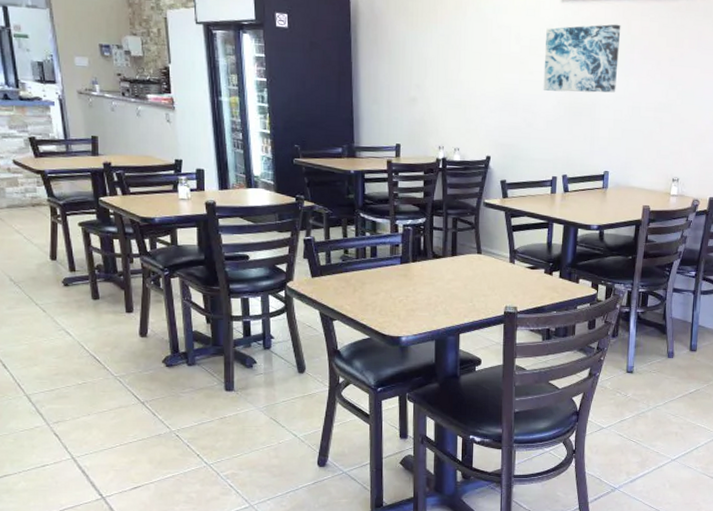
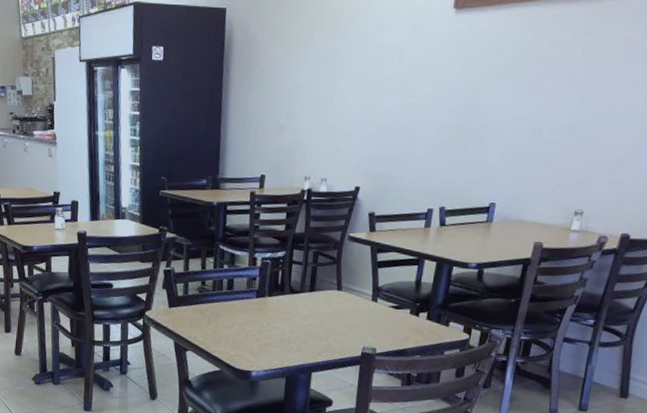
wall art: present [543,24,621,93] -> none [425,34,526,115]

